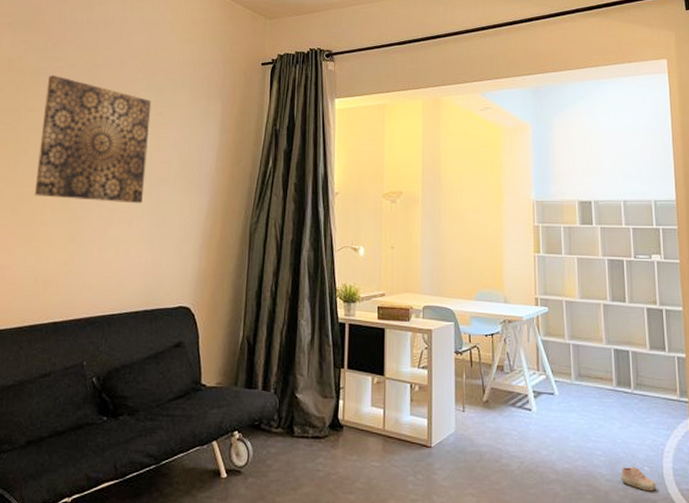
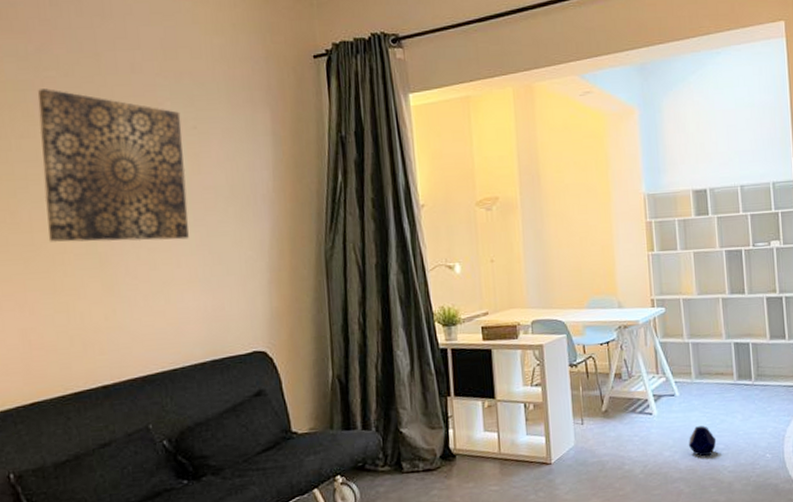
speaker: none [565,428,594,461] -> present [688,426,717,457]
shoe: present [621,467,657,491] -> none [743,455,778,476]

